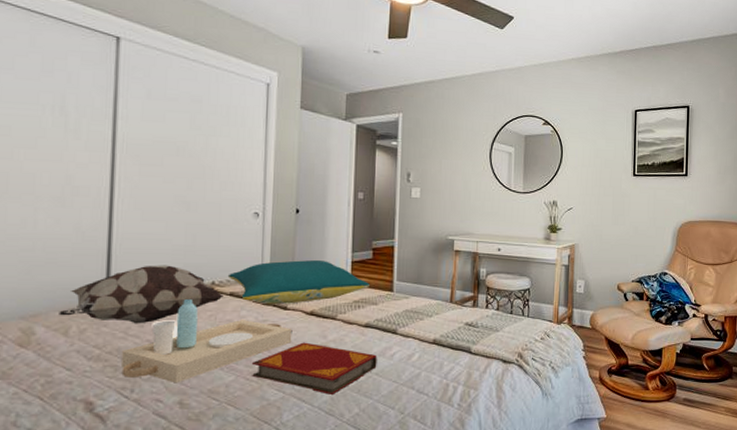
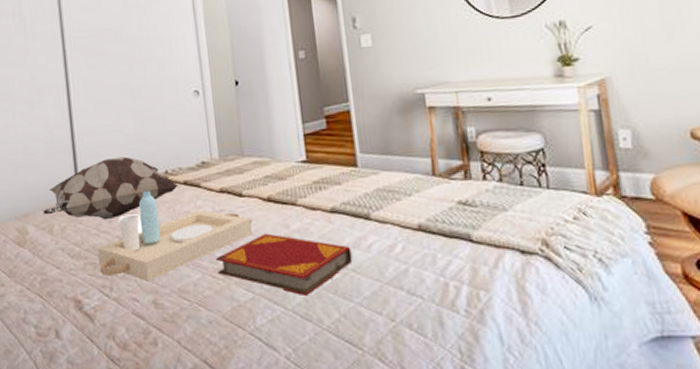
pillow: present [227,260,370,305] -> none [178,136,329,193]

